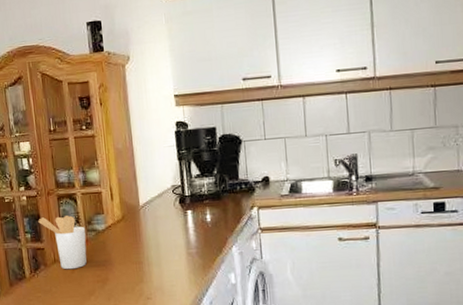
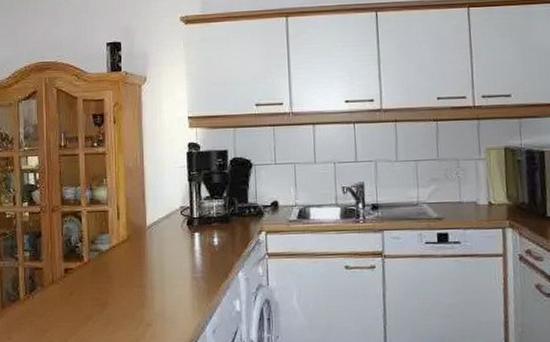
utensil holder: present [38,215,87,270] -> none [39,234,89,292]

